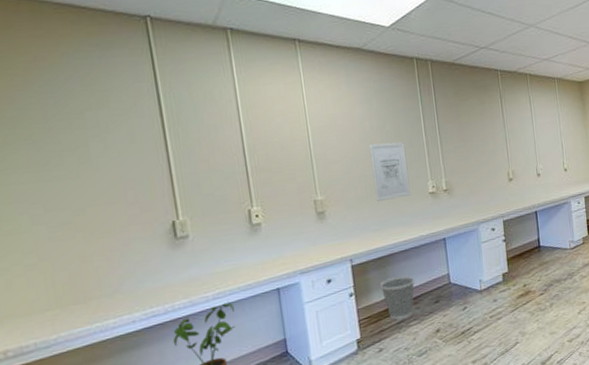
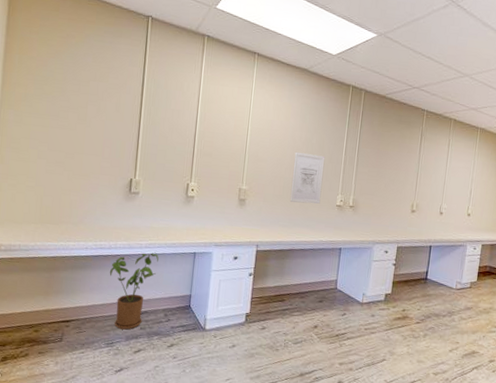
wastebasket: present [380,275,415,320] -> none [276,269,306,308]

